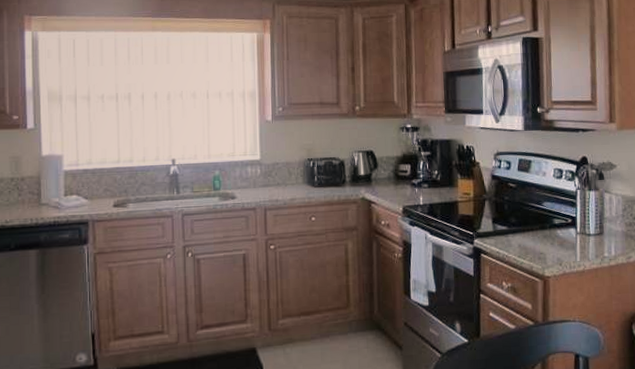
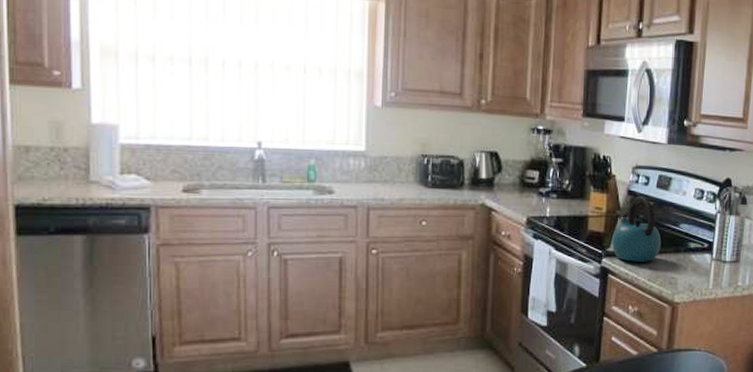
kettle: none [481,179,528,241] -> present [611,196,662,262]

